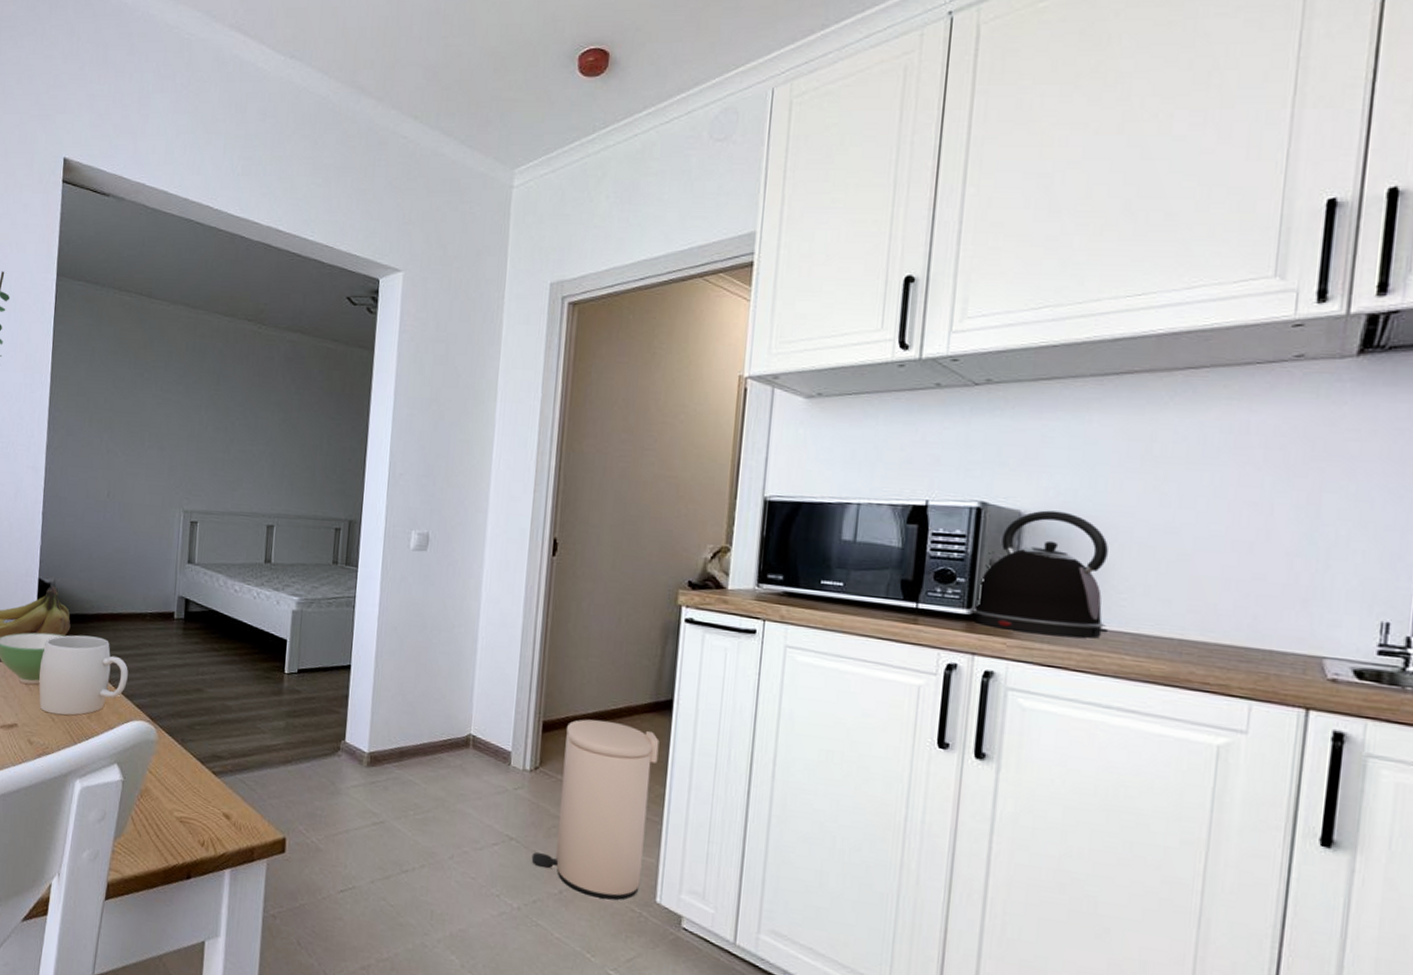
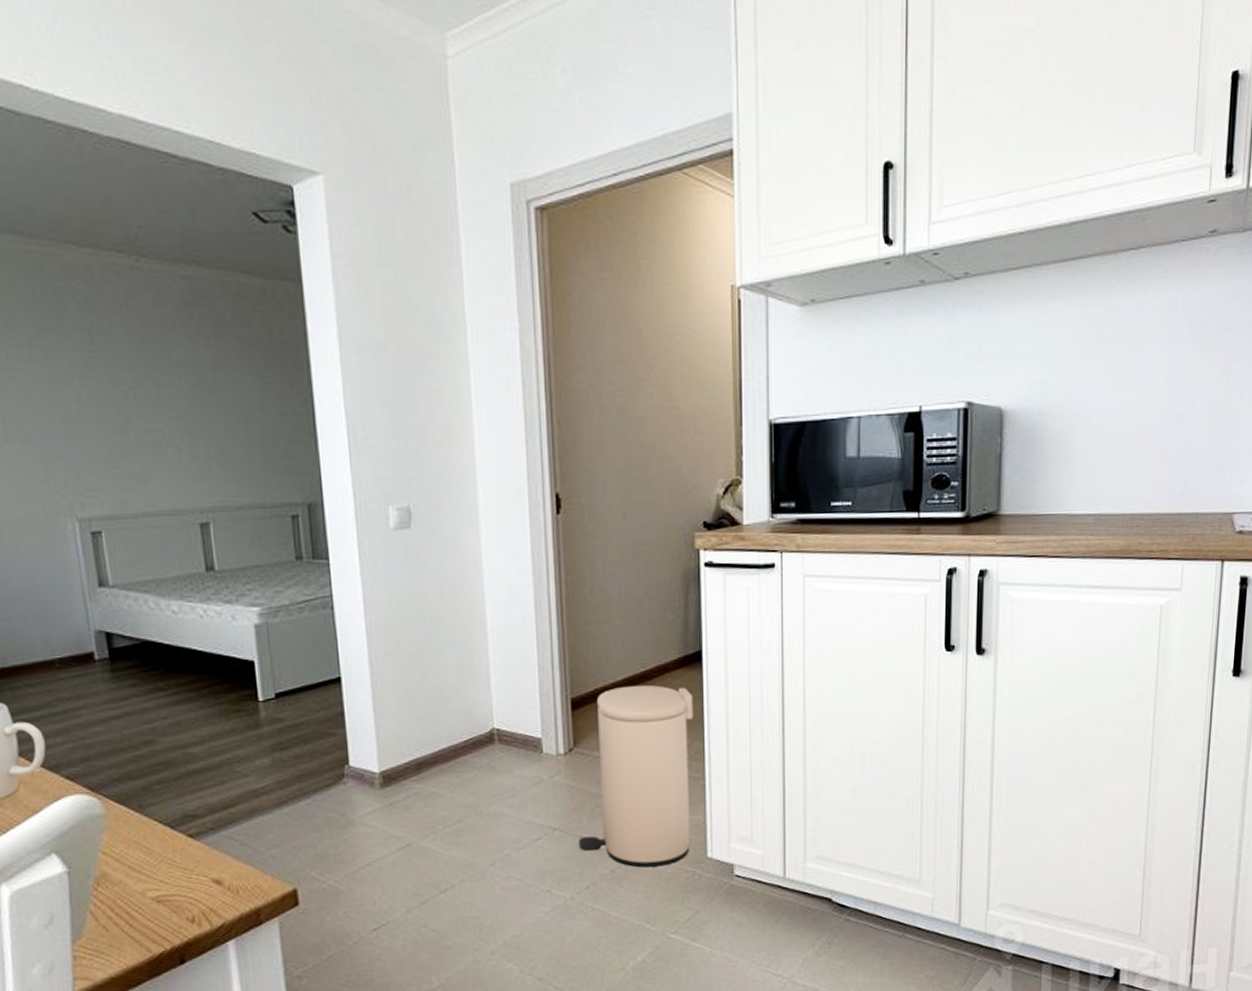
kettle: present [972,510,1108,639] -> none [966,403,1076,527]

